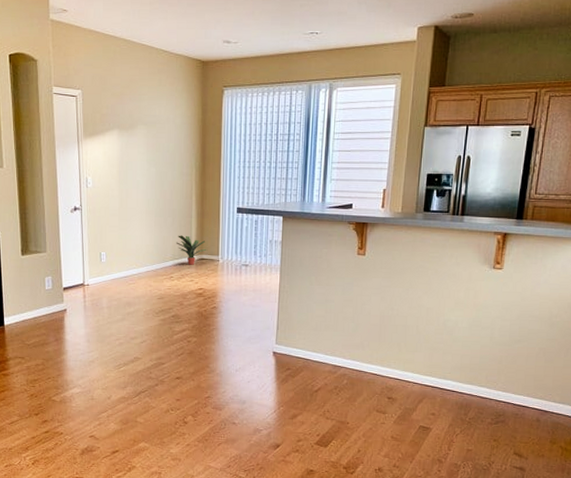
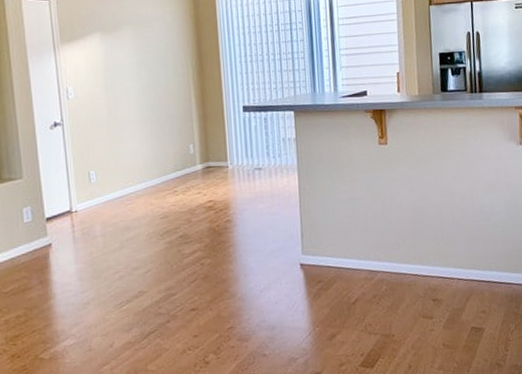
potted plant: present [177,235,207,265] -> none [178,142,214,175]

